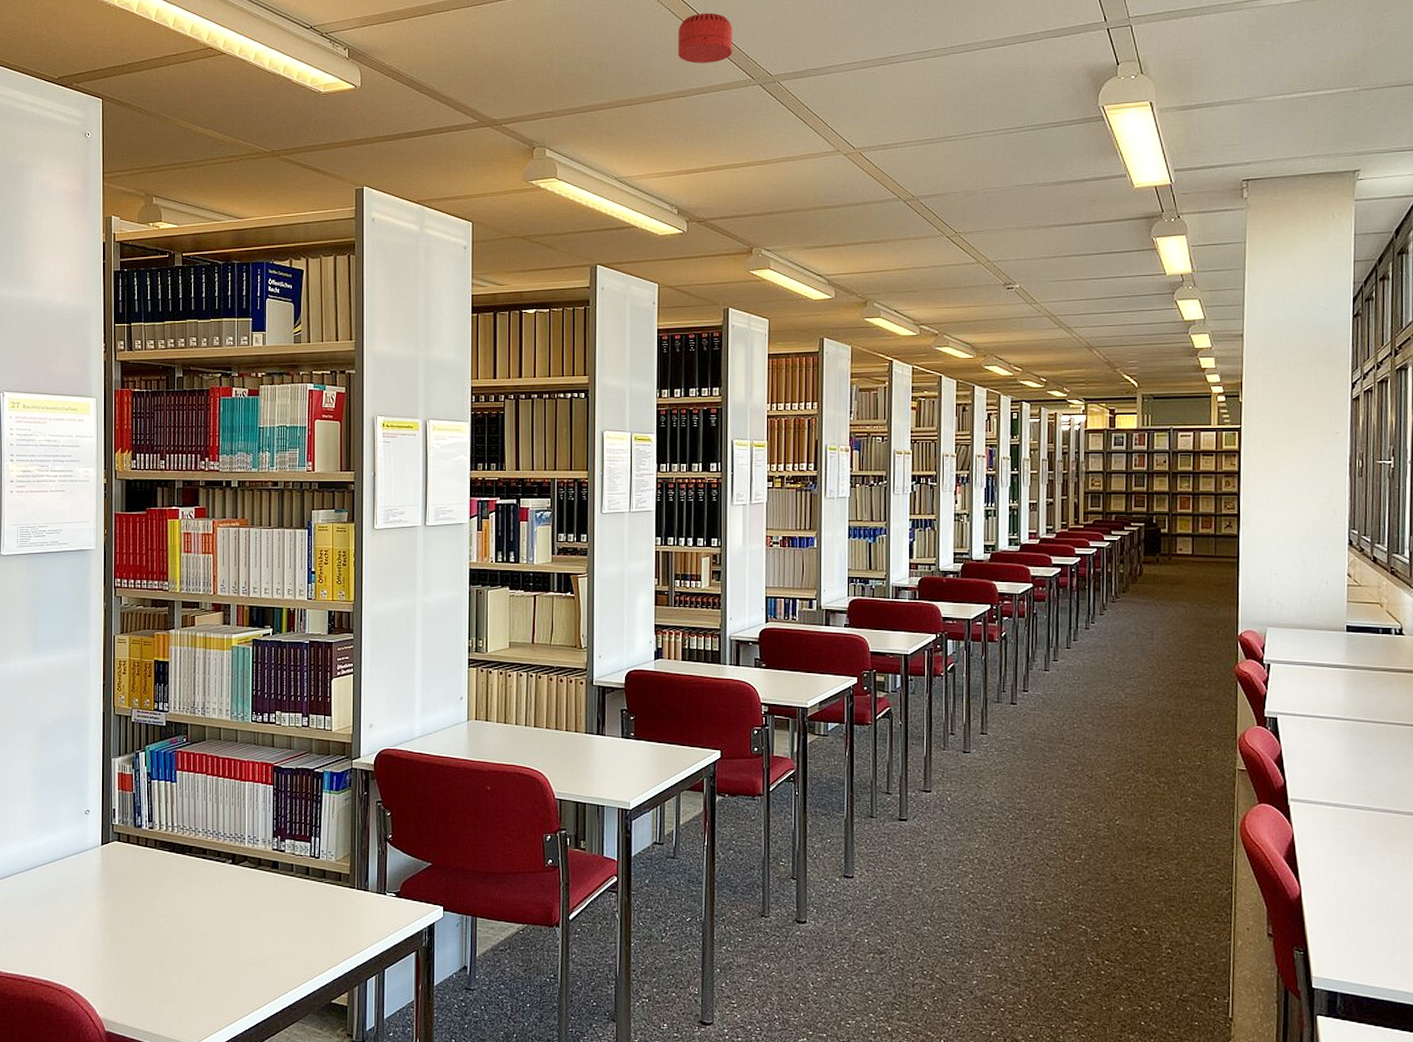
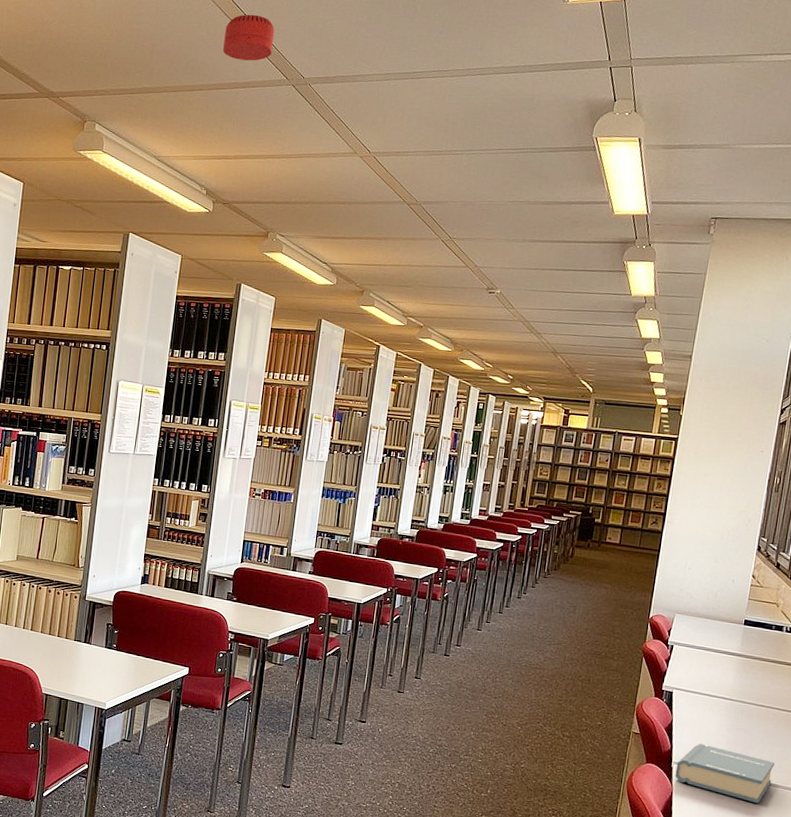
hardback book: none [1293,774,1405,837] -> present [675,743,774,804]

